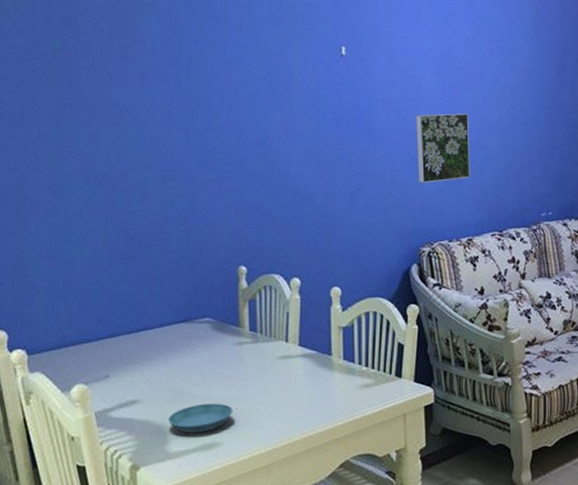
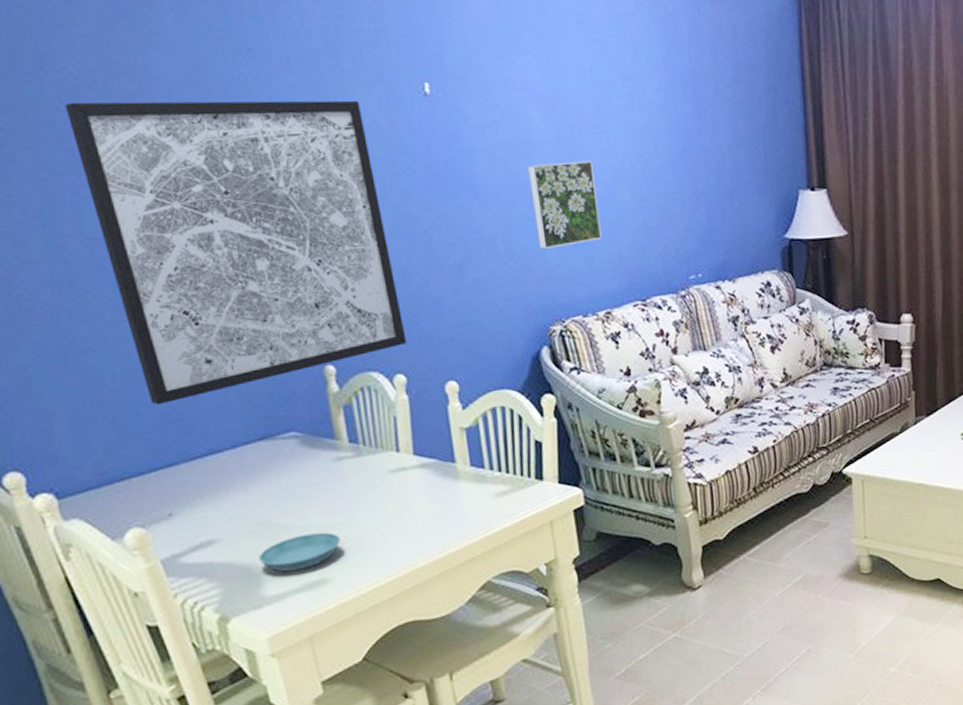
wall art: none [79,53,304,287] -> present [65,100,407,405]

